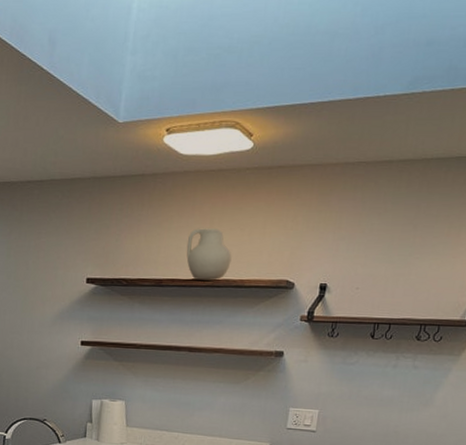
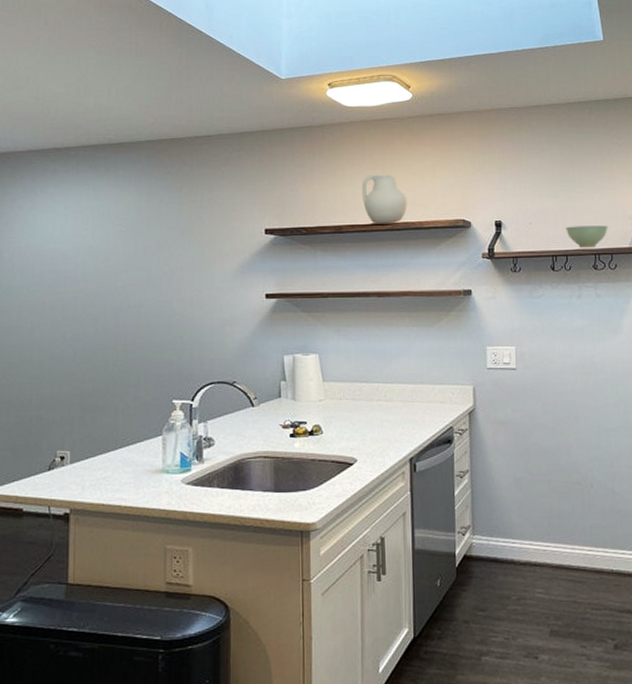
bowl: none [394,293,442,318] -> present [566,226,609,248]

